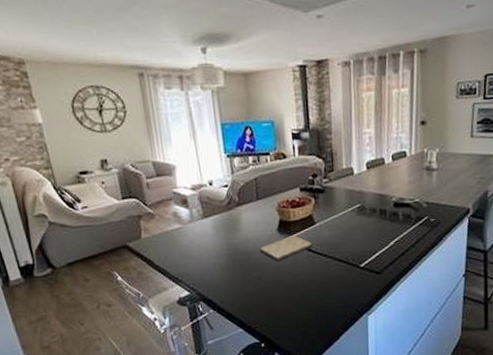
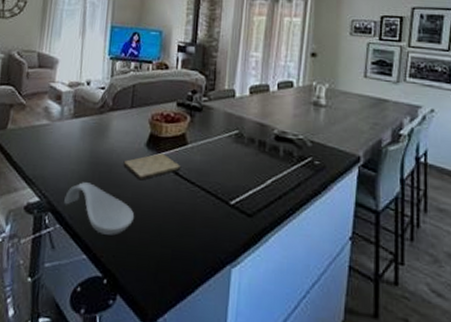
spoon rest: none [212,271,279,310] -> present [64,182,135,235]

